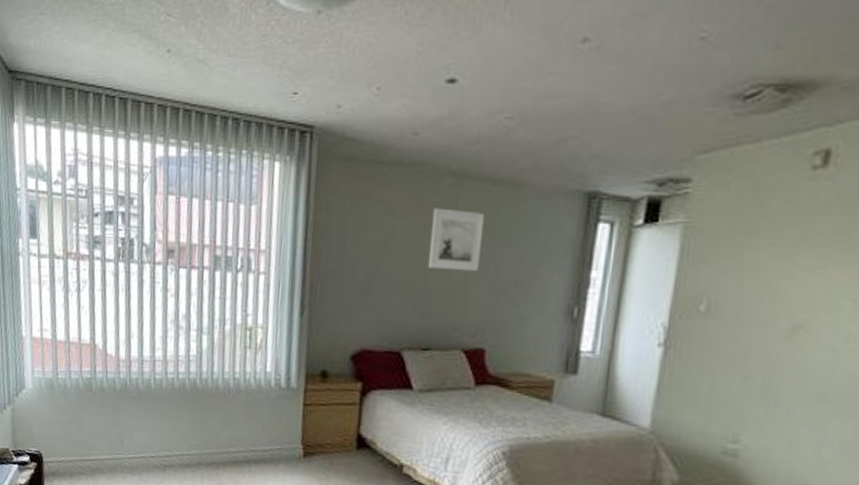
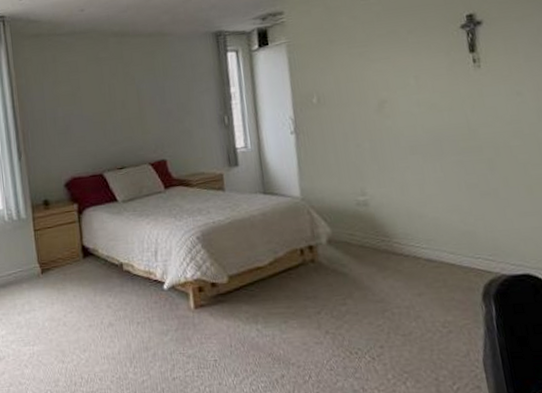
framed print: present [427,208,485,272] -> none [106,59,149,106]

